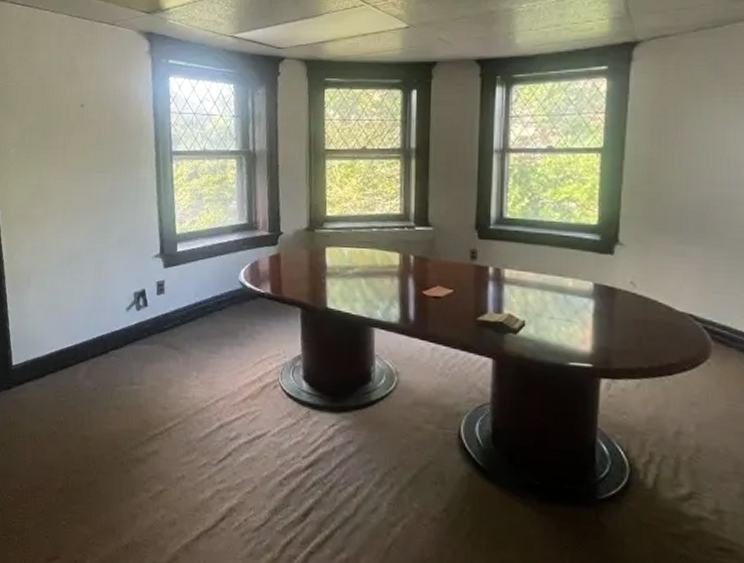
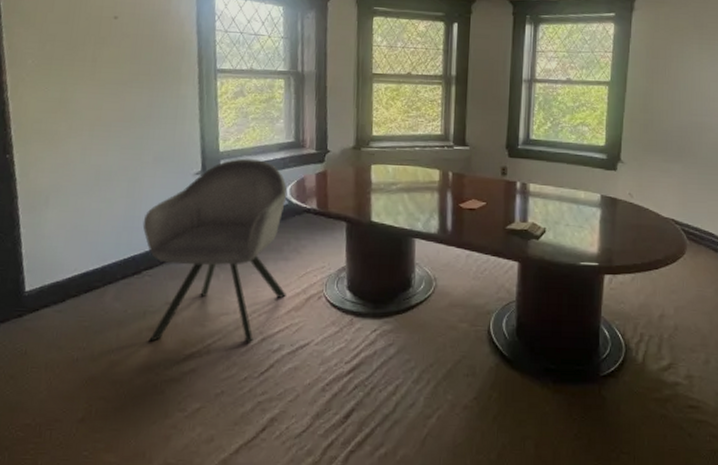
chair: none [109,240,242,429] -> present [142,158,288,343]

